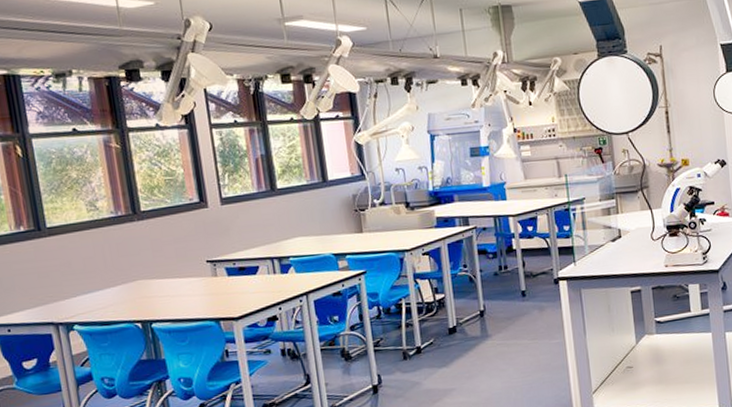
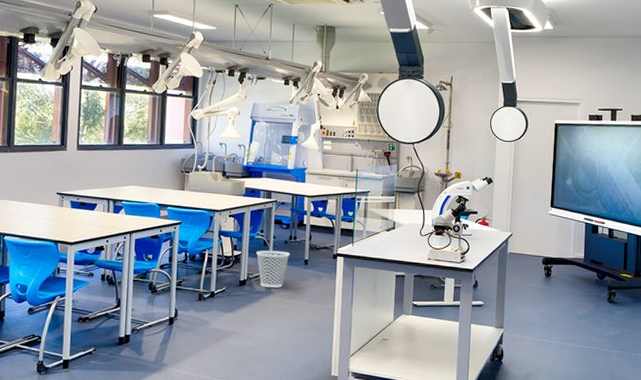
wastebasket: none [462,285,503,331] -> present [256,250,290,288]

